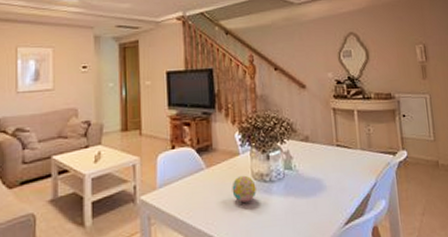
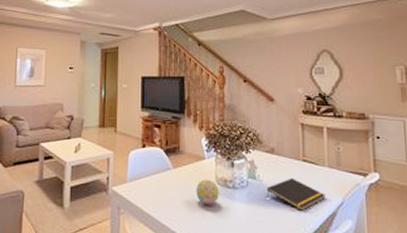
notepad: none [303,164,360,196] -> present [266,177,326,211]

